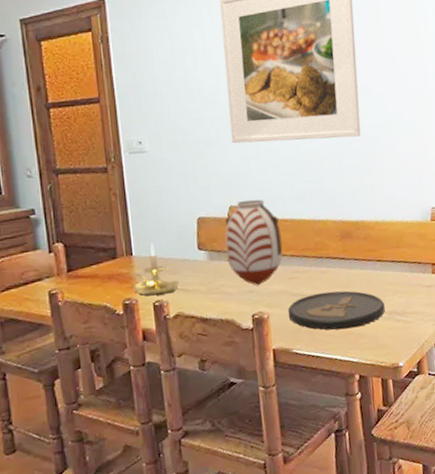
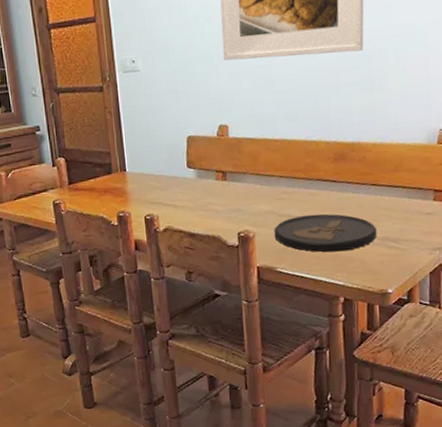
candle holder: present [130,242,179,296] -> none [124,159,169,210]
vase: present [225,199,283,286] -> none [213,118,272,205]

